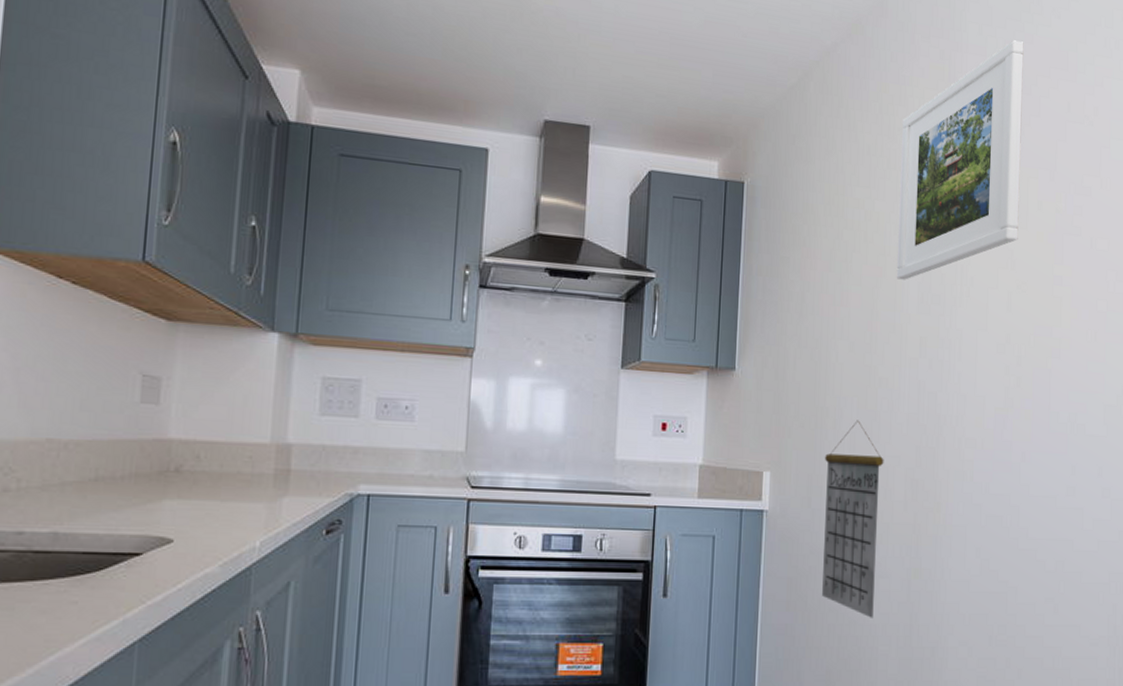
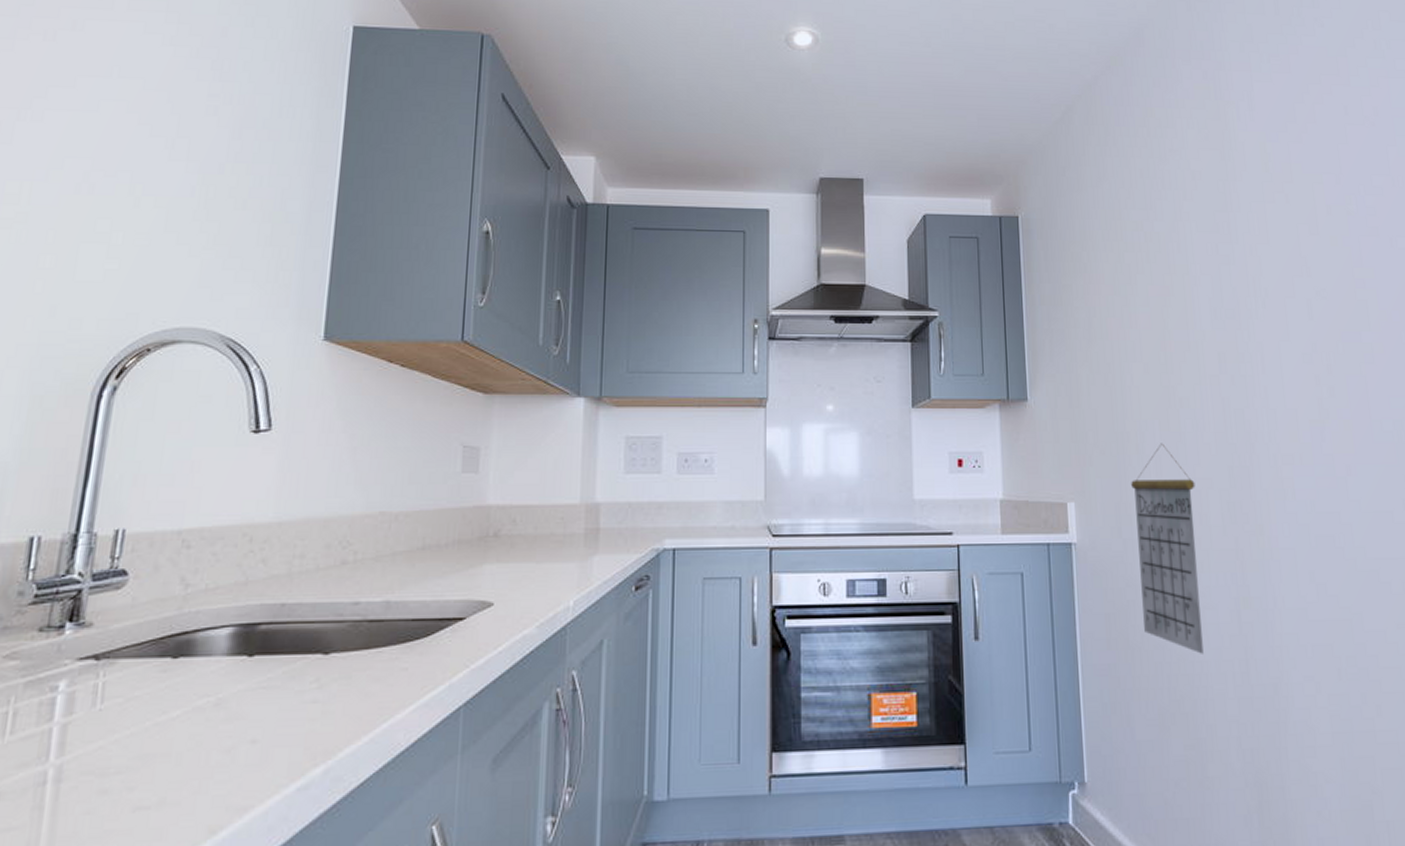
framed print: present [896,40,1024,280] -> none [1173,53,1310,297]

